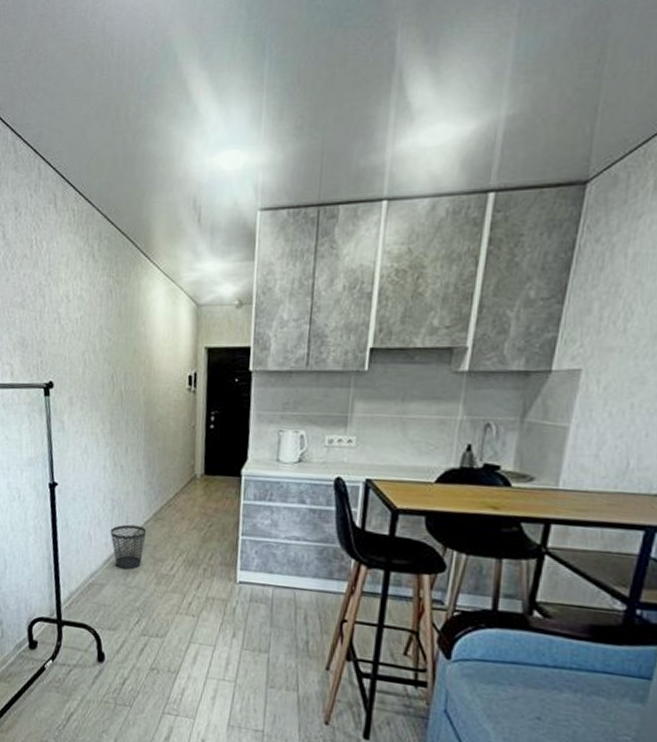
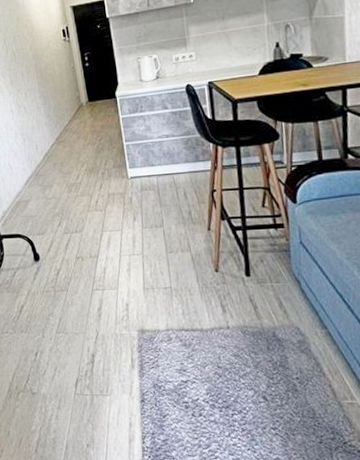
wastebasket: present [110,524,147,570] -> none [25,150,54,186]

